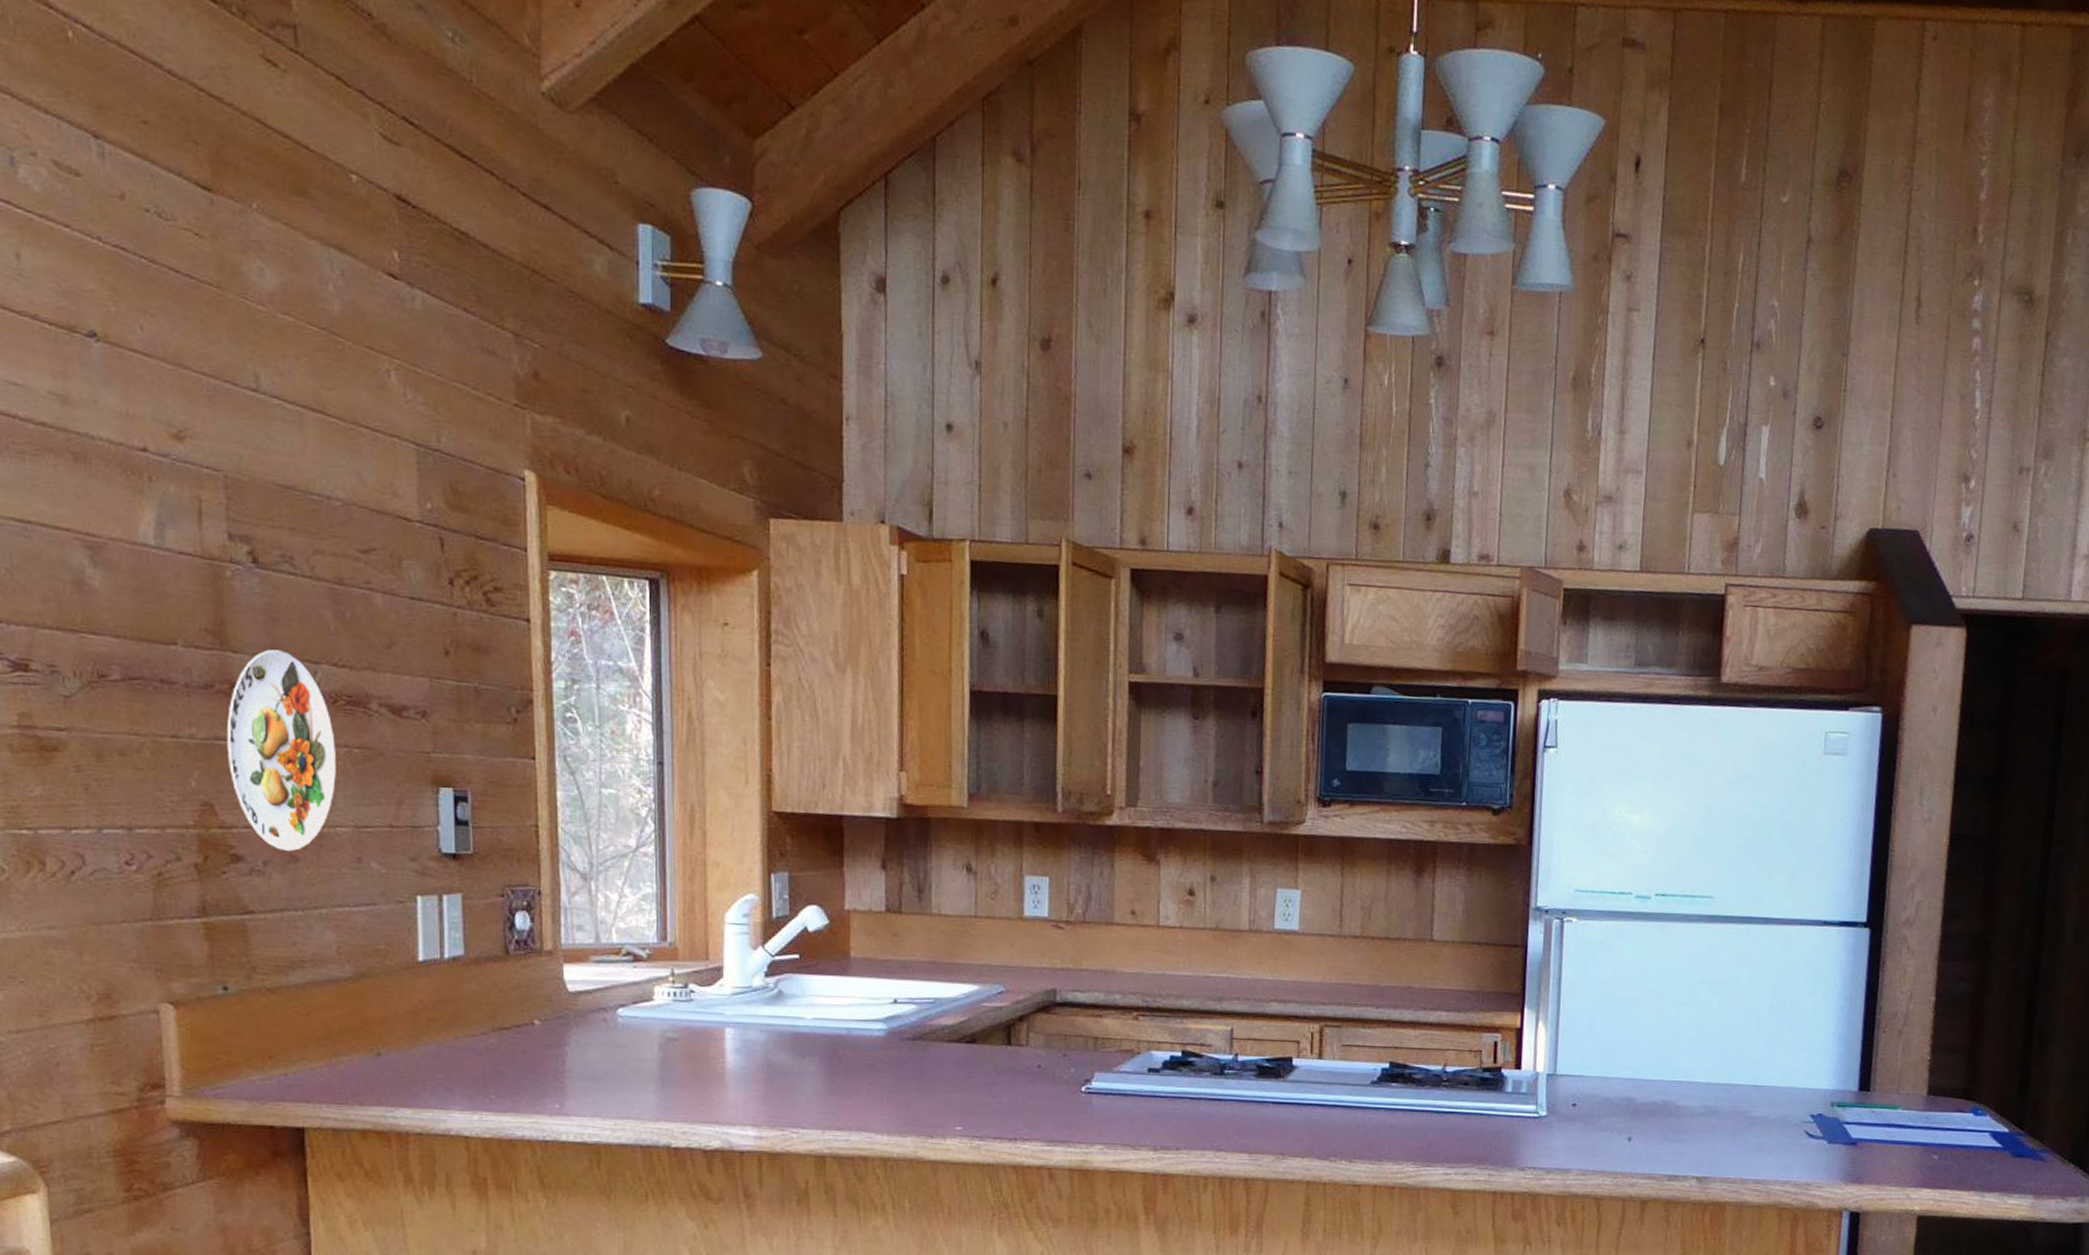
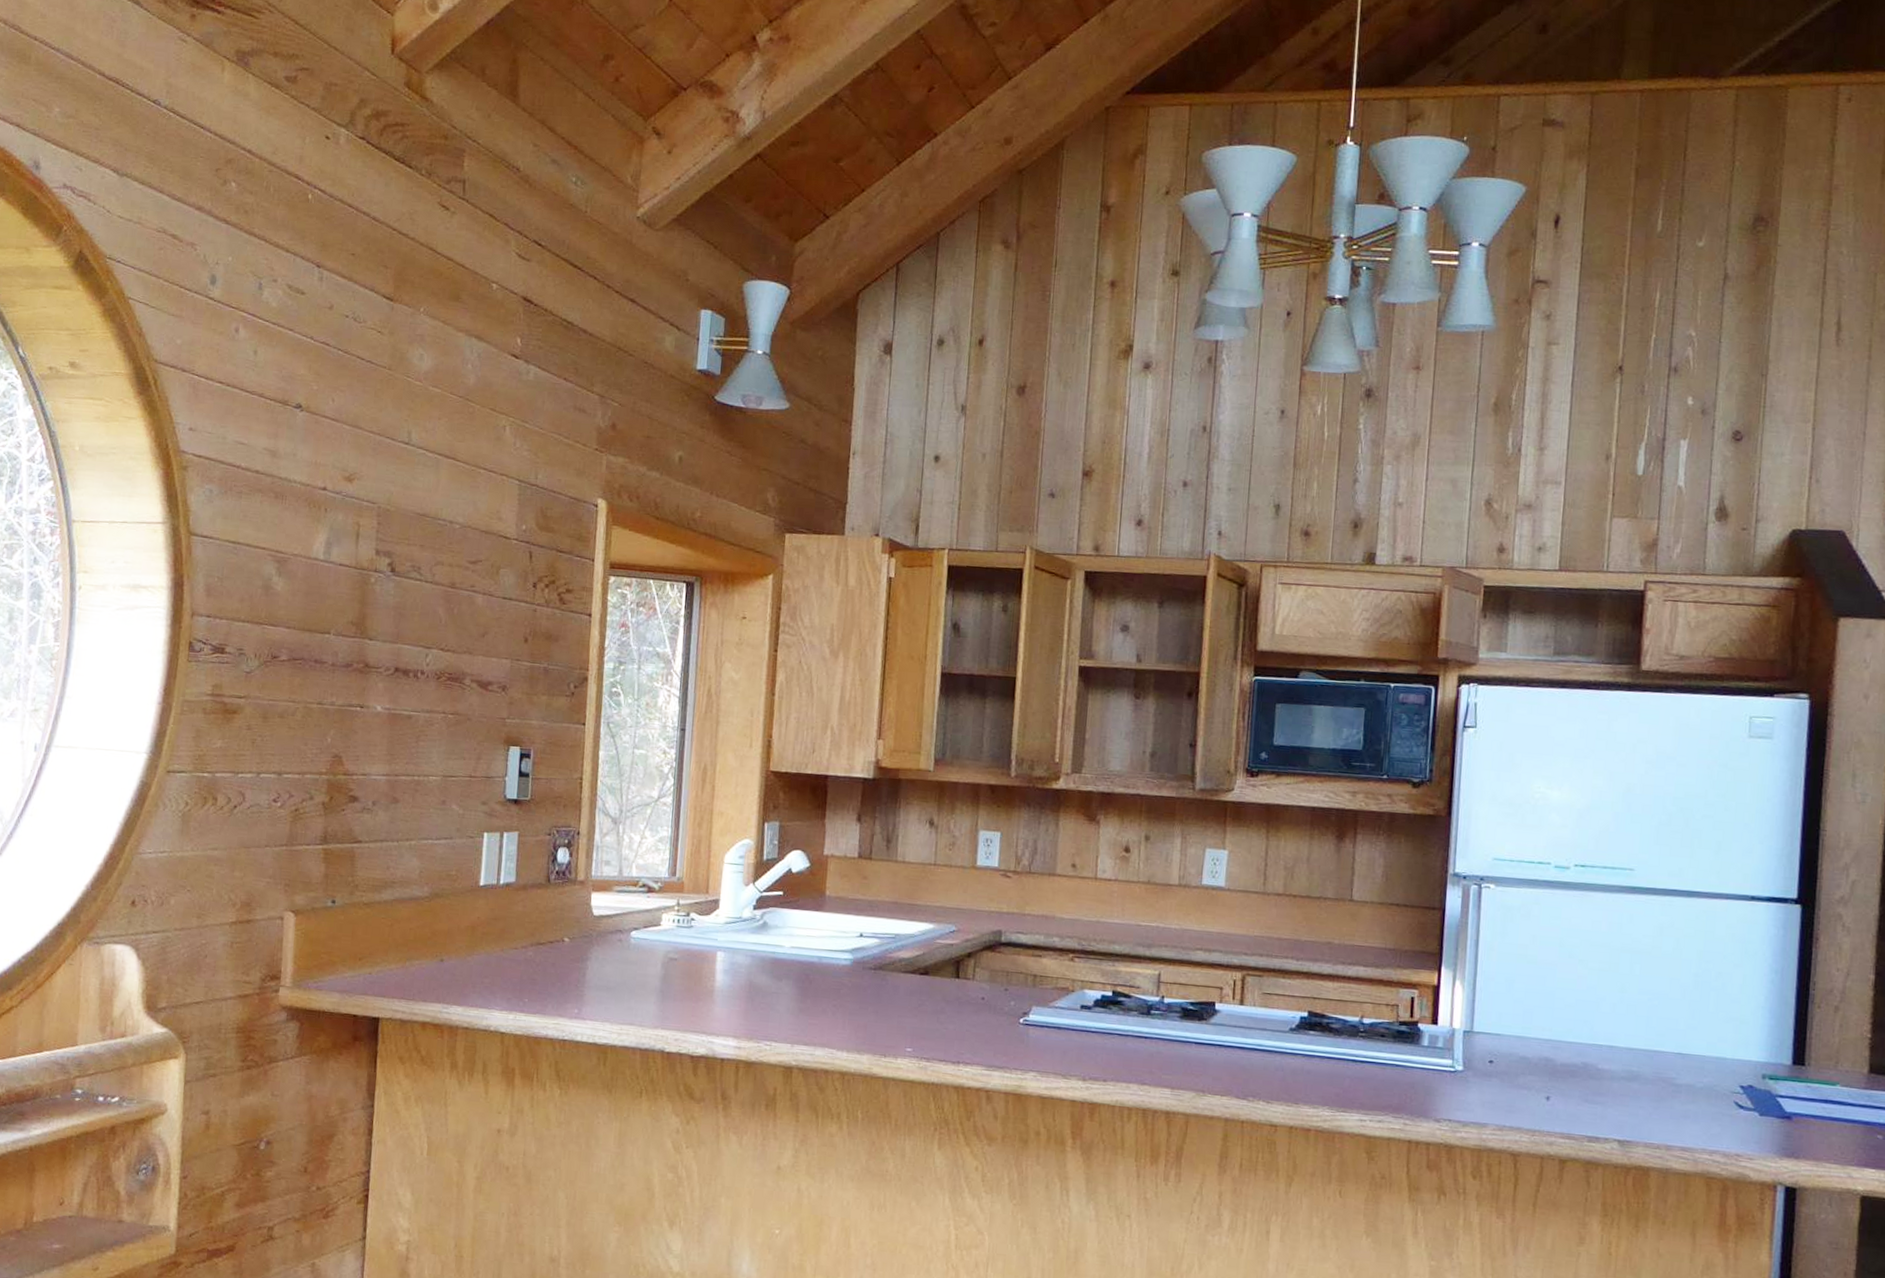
decorative plate: present [226,649,336,852] -> none [356,637,436,795]

